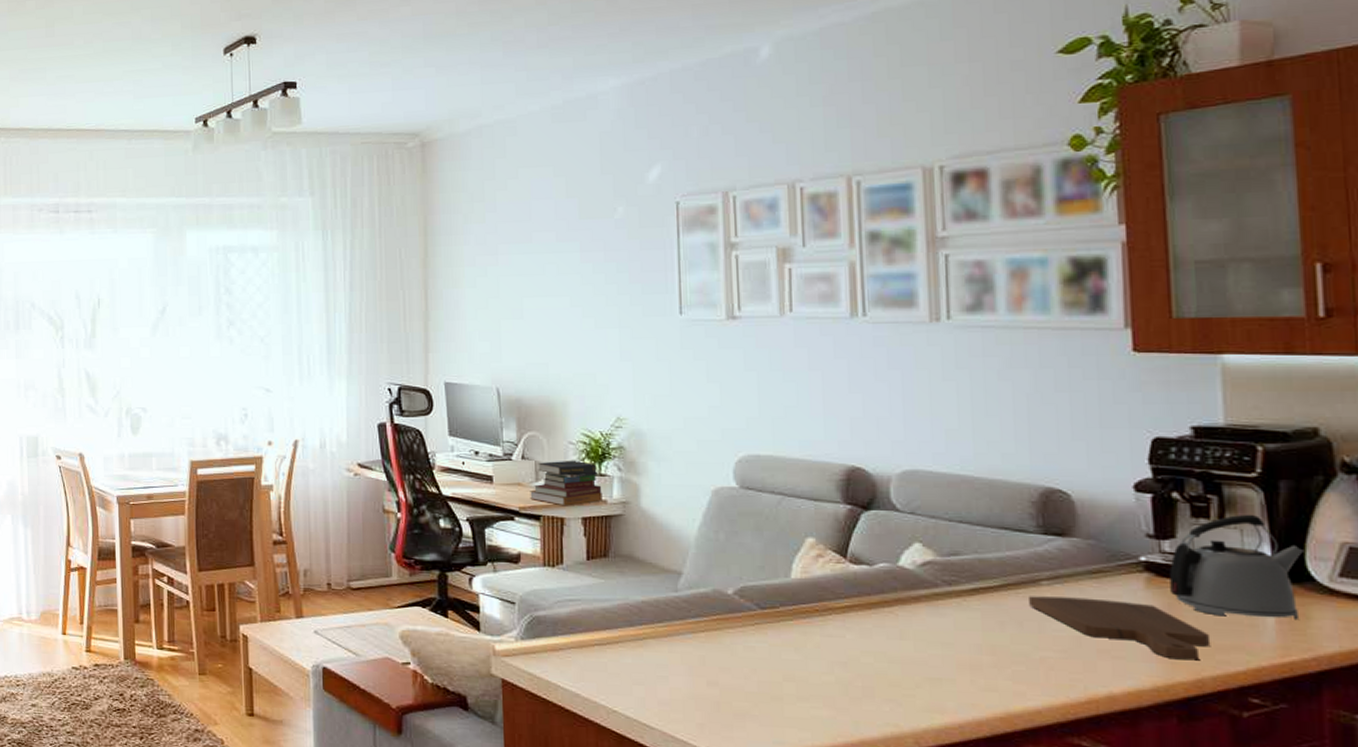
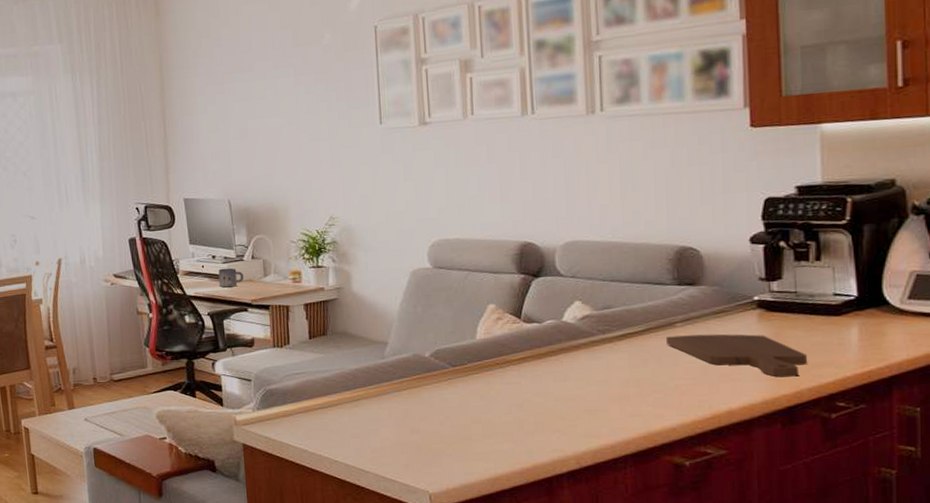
mug: none [481,467,511,490] -> present [218,268,243,288]
books: present [530,460,603,506] -> none [260,256,321,296]
kettle: present [1169,514,1304,619] -> none [777,254,882,339]

